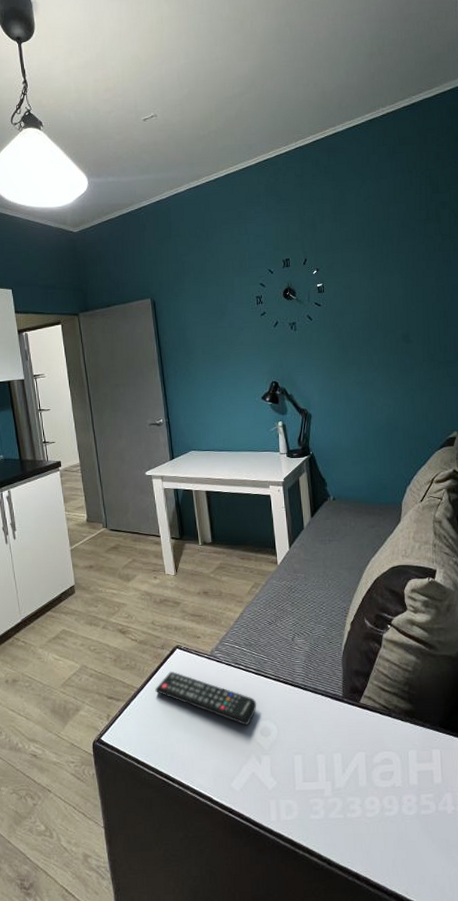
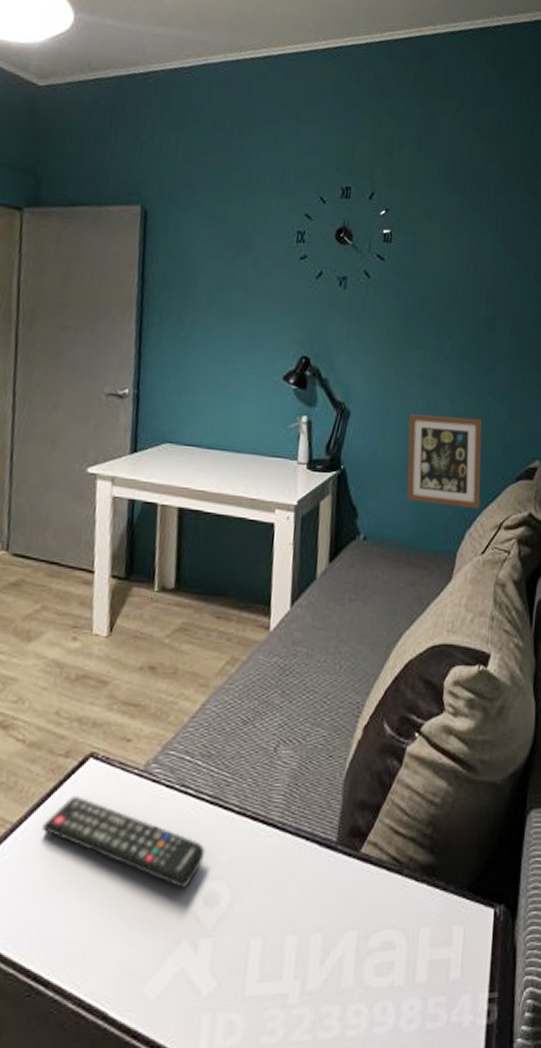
picture frame: none [354,407,415,471] -> present [407,414,482,509]

